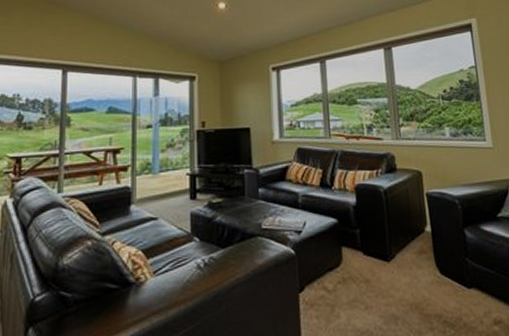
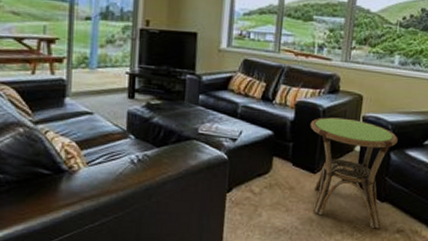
side table: none [373,197,474,322] -> present [310,117,398,229]

